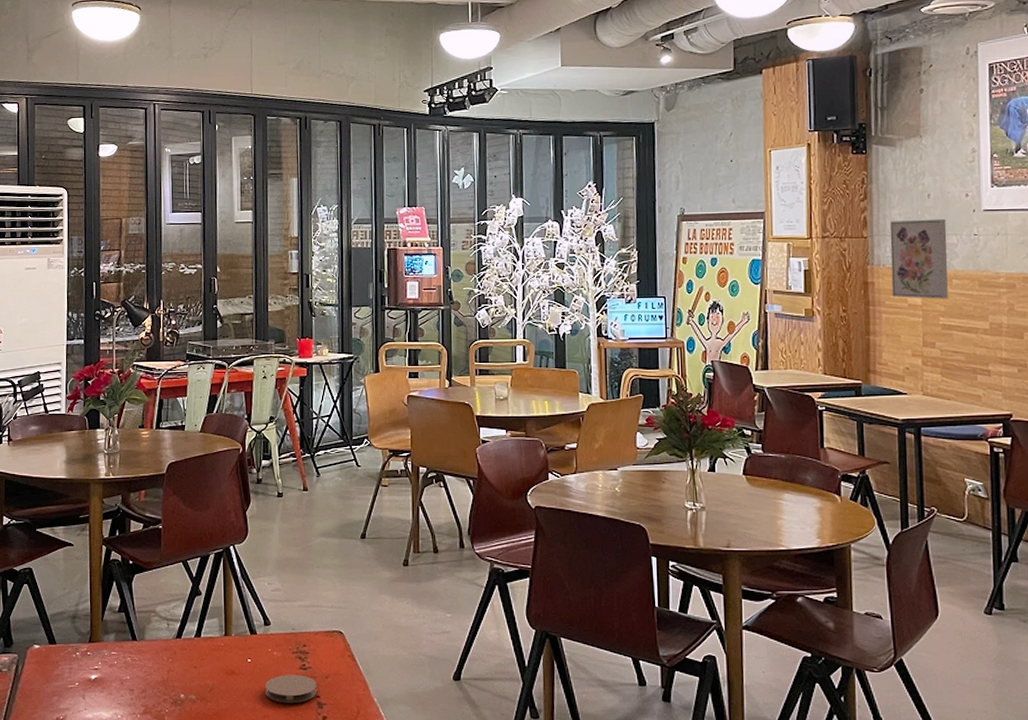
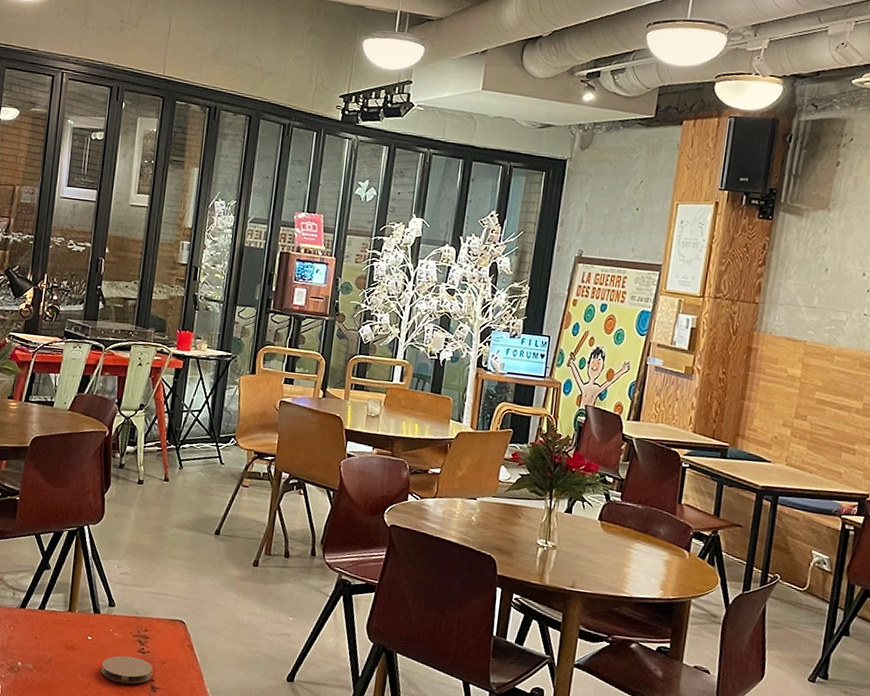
wall art: present [889,218,948,299] -> none [773,290,839,375]

